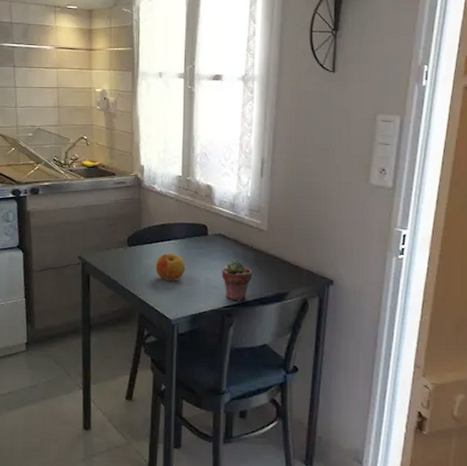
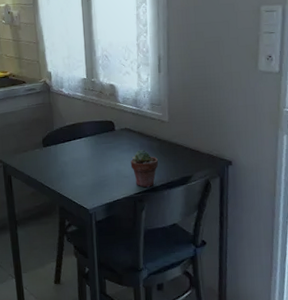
apple: present [155,253,186,281] -> none [70,150,98,175]

